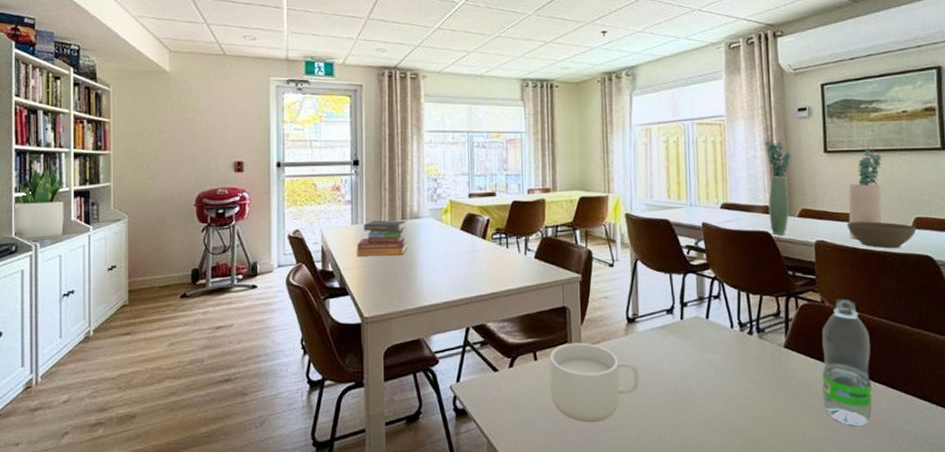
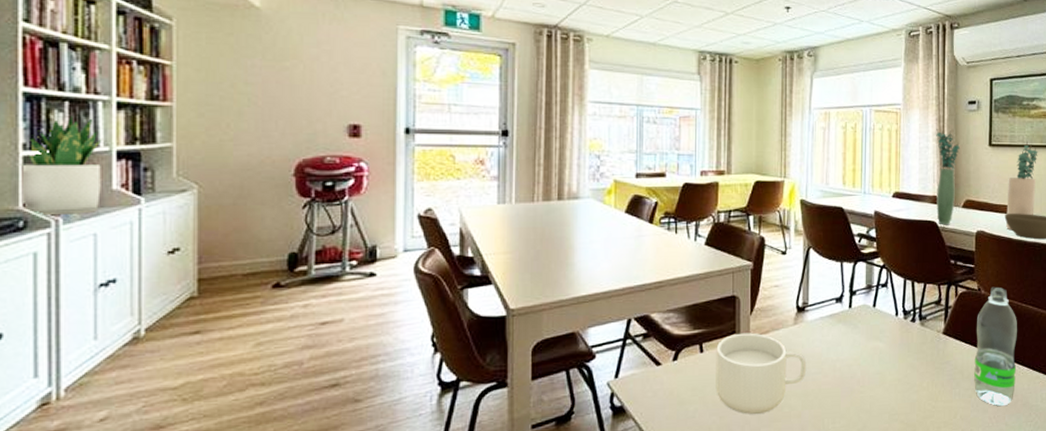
books: present [356,220,407,256] -> none [502,200,563,240]

